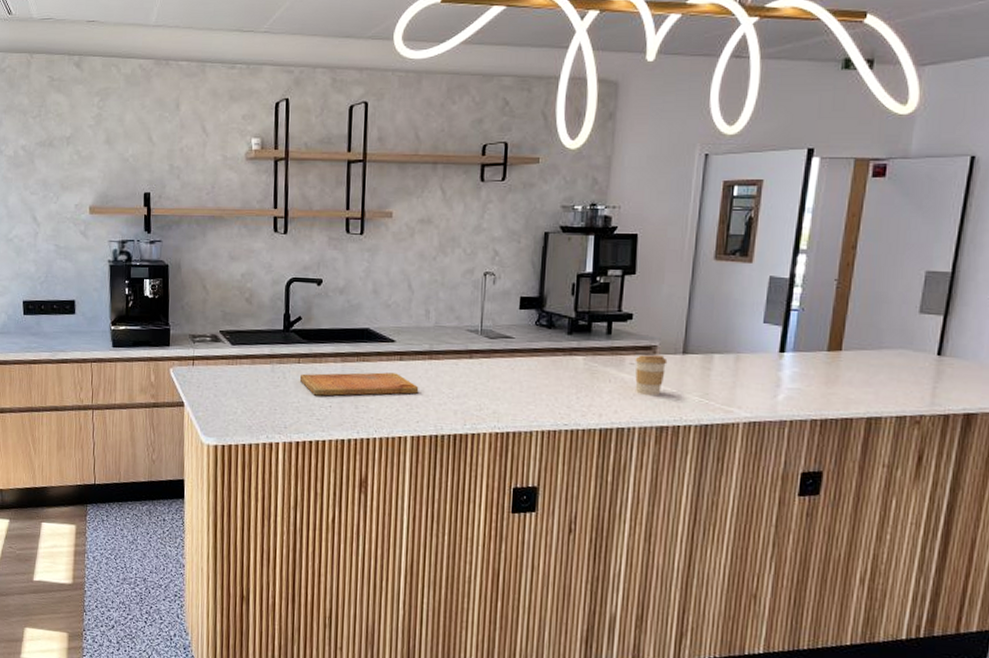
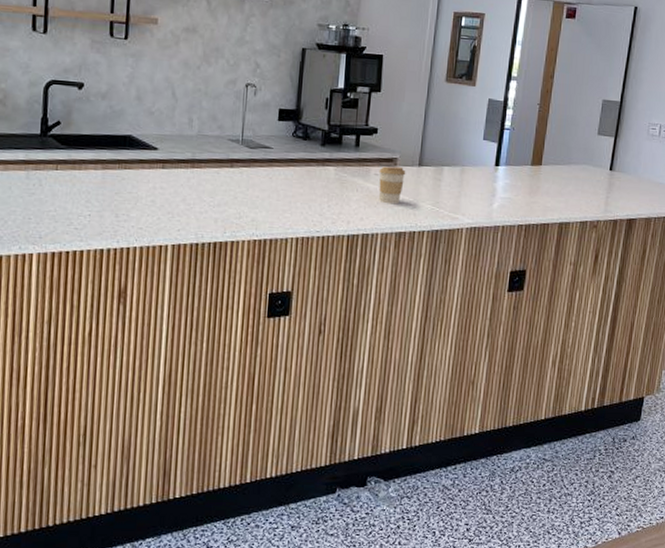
cutting board: present [299,372,419,396] -> none [57,180,181,205]

